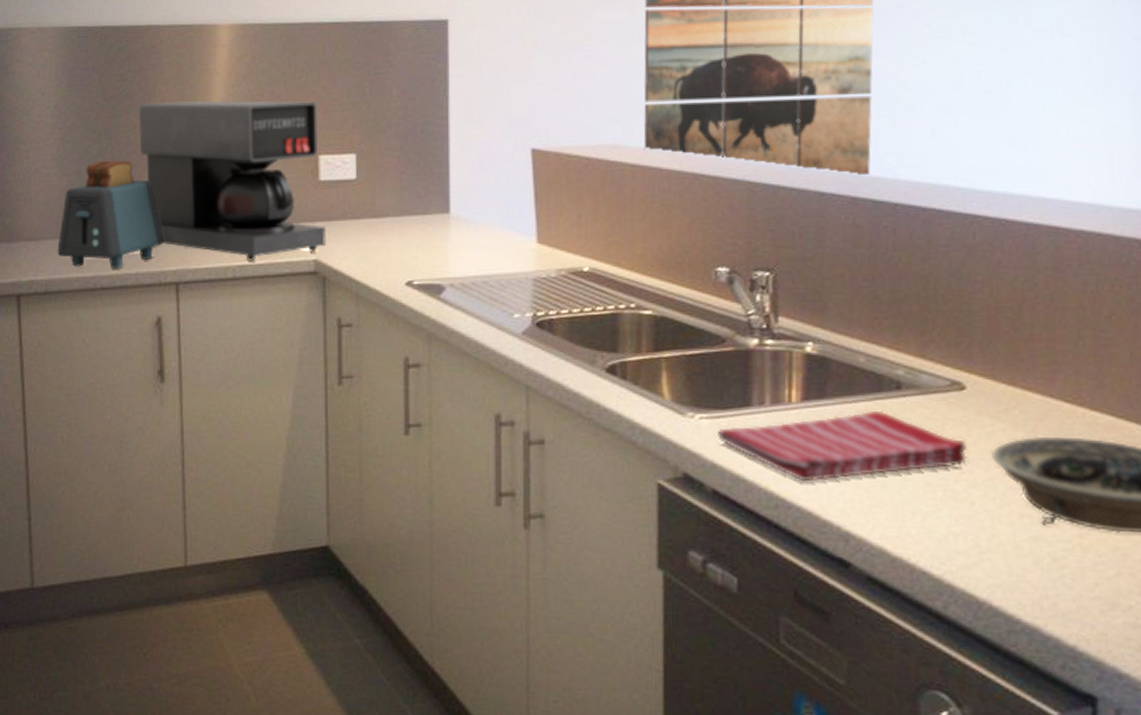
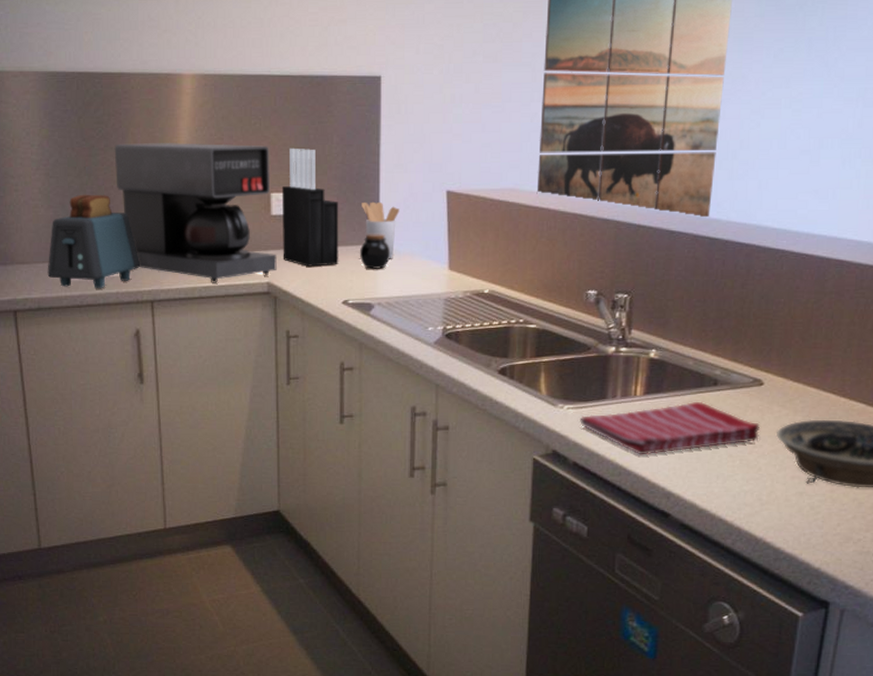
knife block: none [331,103,401,241] -> present [281,147,339,267]
jar: none [427,200,465,243] -> present [360,233,391,269]
utensil holder: none [428,163,474,231] -> present [362,201,400,259]

